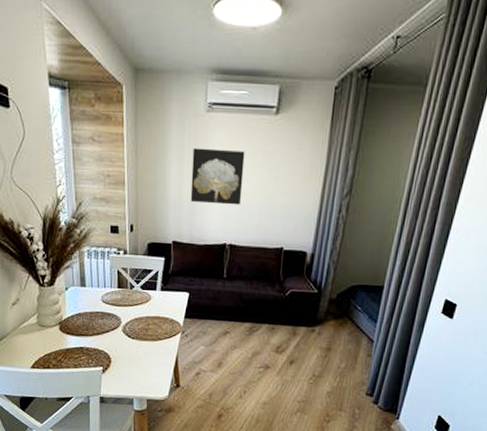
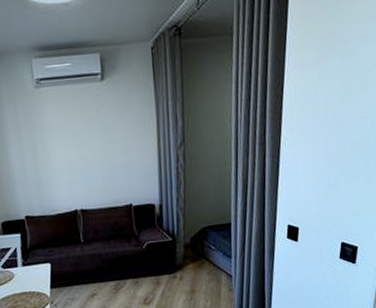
wall art: present [190,147,245,205] -> none [28,120,85,176]

